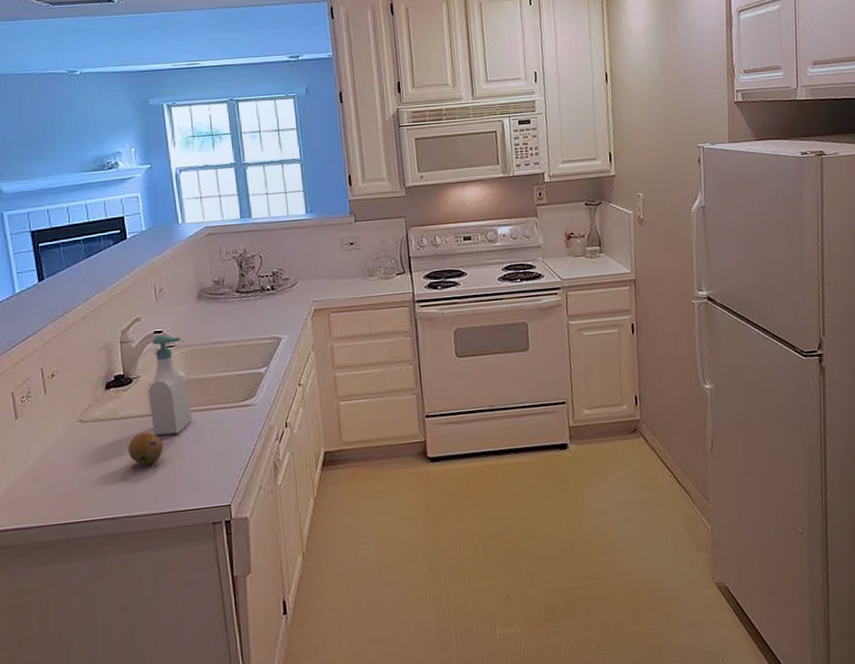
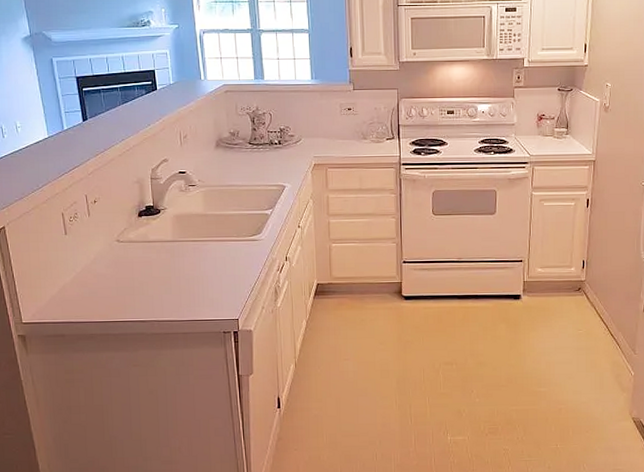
fruit: present [129,432,163,465] -> none [157,255,185,281]
soap bottle: present [148,334,193,435] -> none [173,175,209,259]

